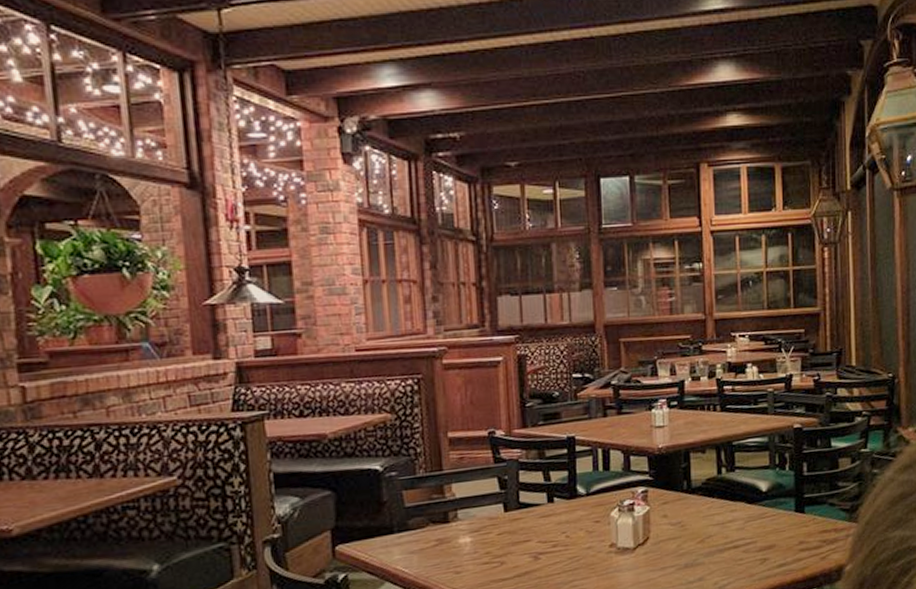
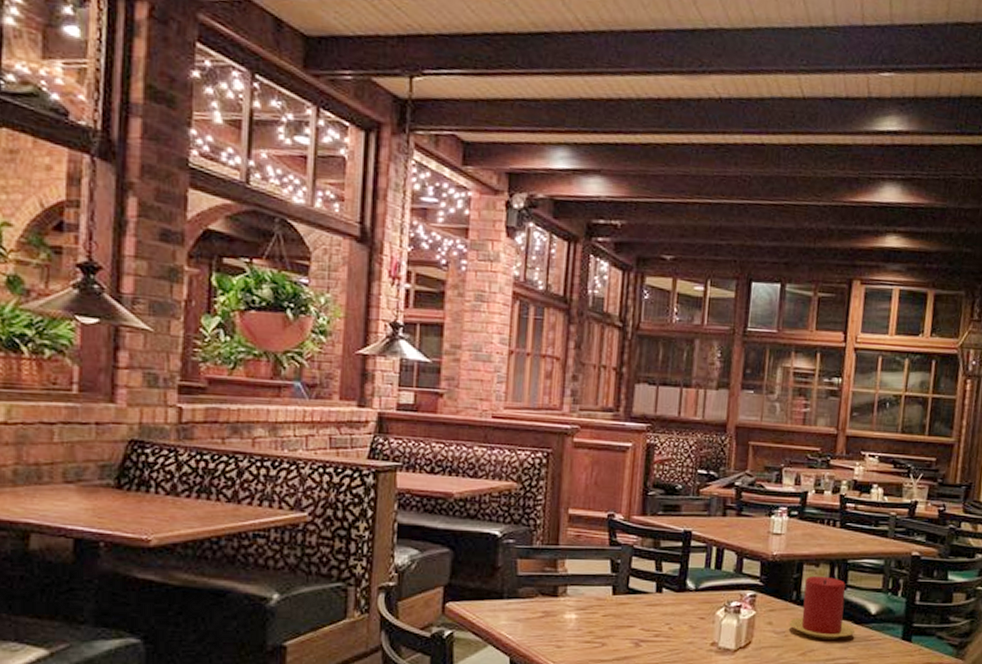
candle: none [683,461,748,524] -> present [789,575,855,639]

